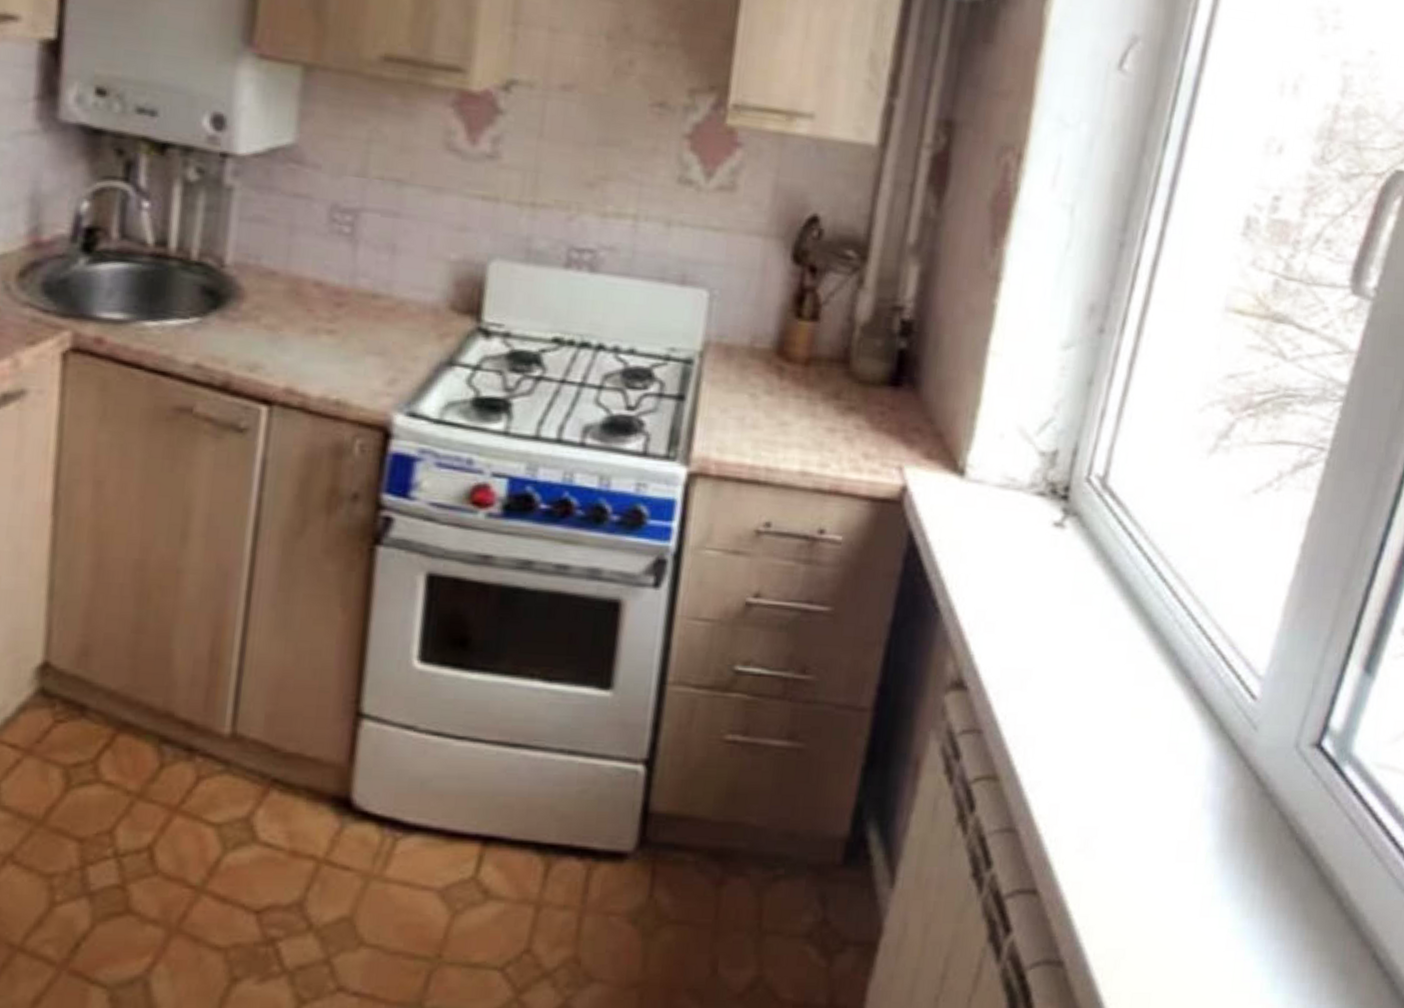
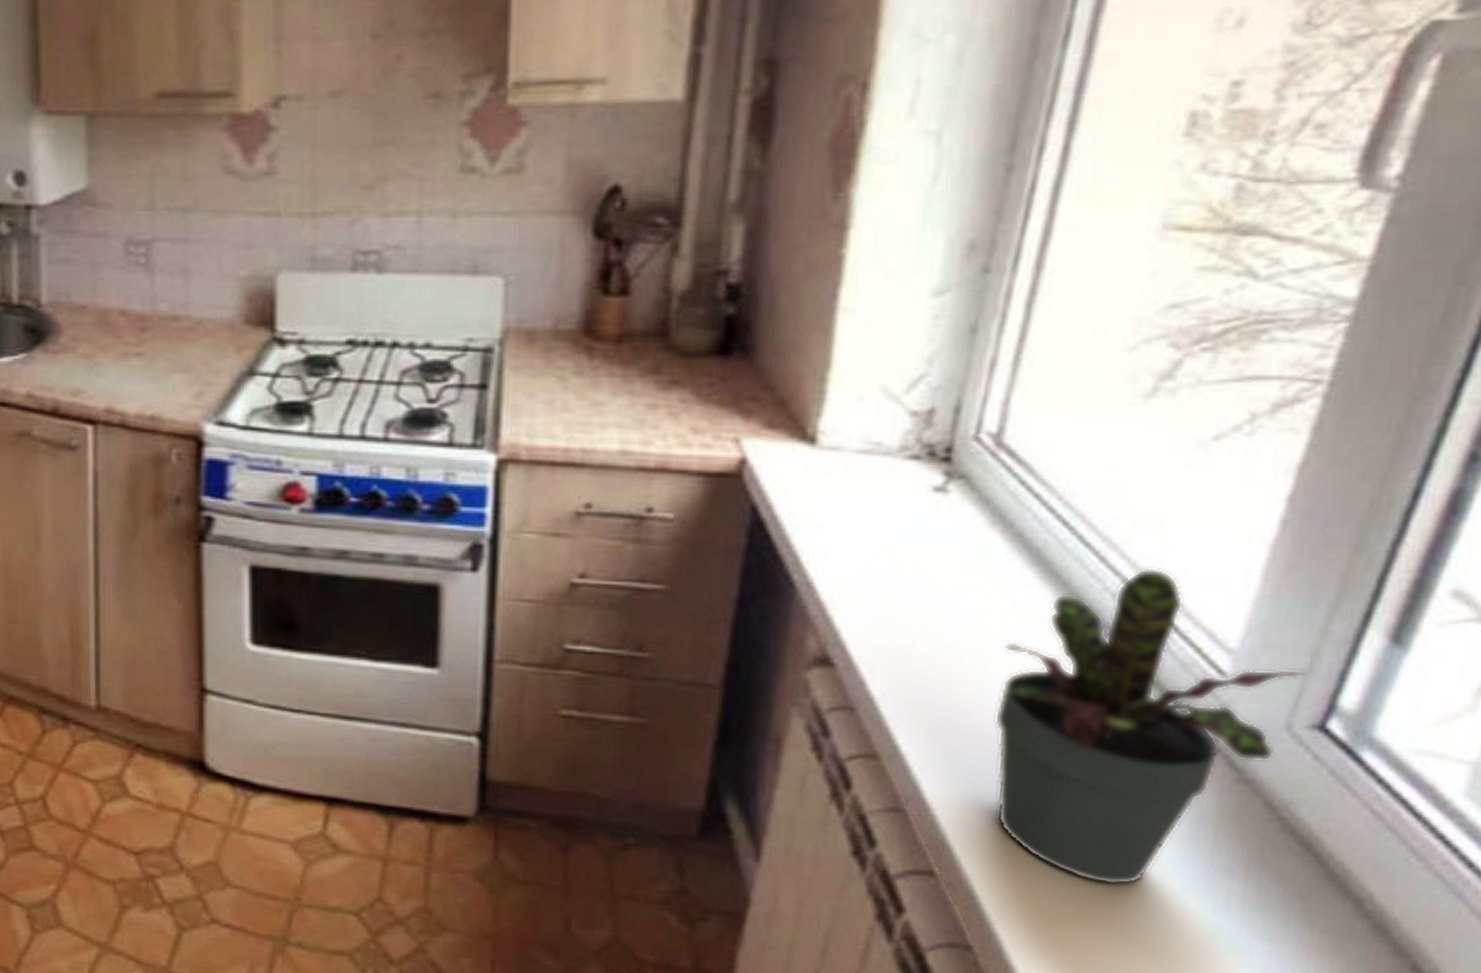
potted plant: none [1087,603,1311,896] -> present [994,568,1308,886]

